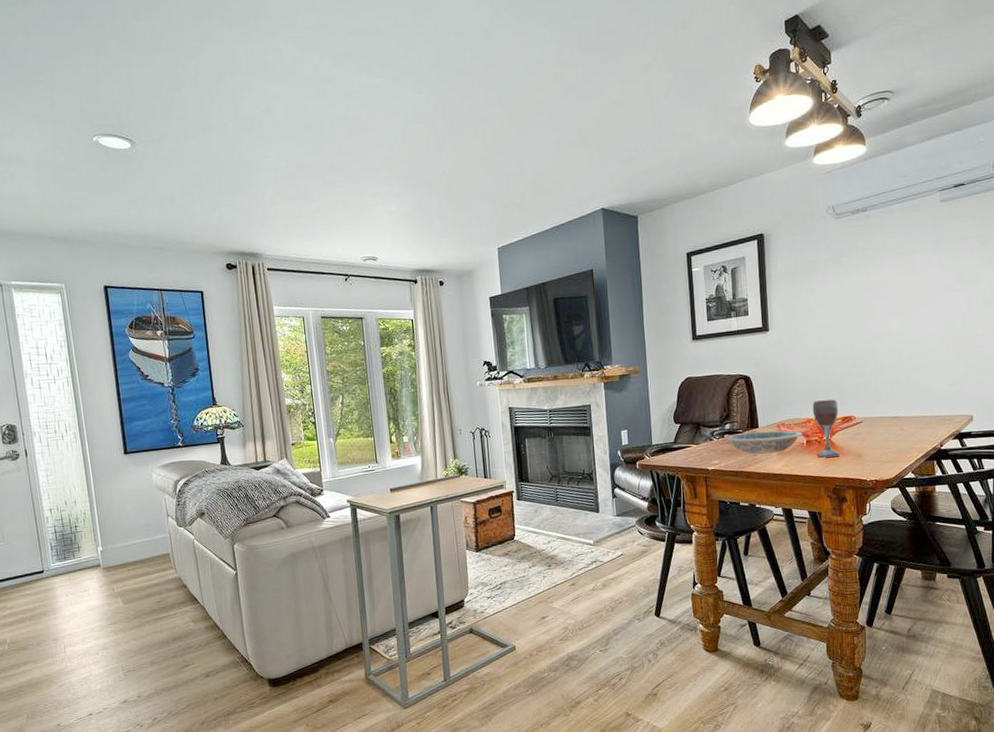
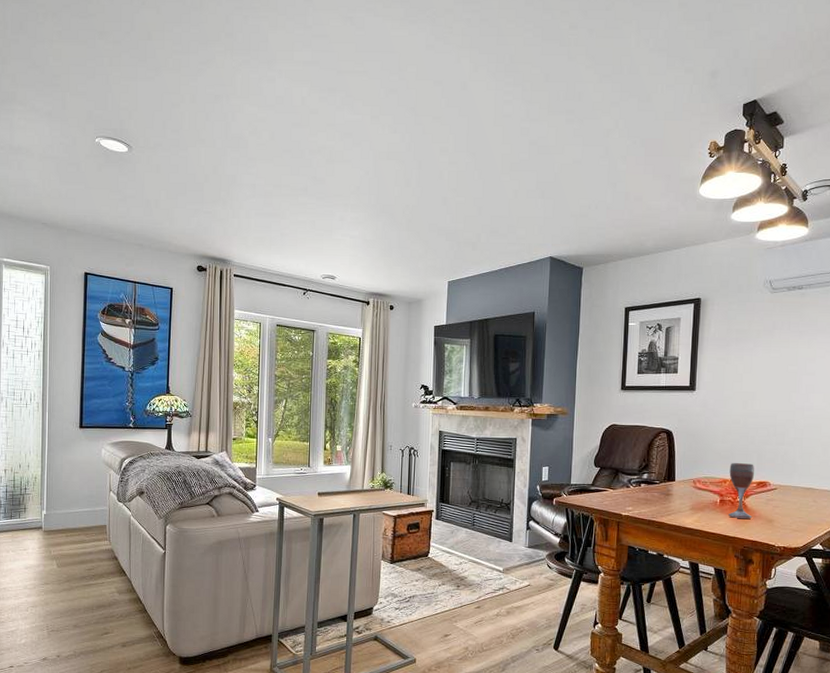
ceramic bowl: present [724,430,803,456] -> none [640,484,717,509]

